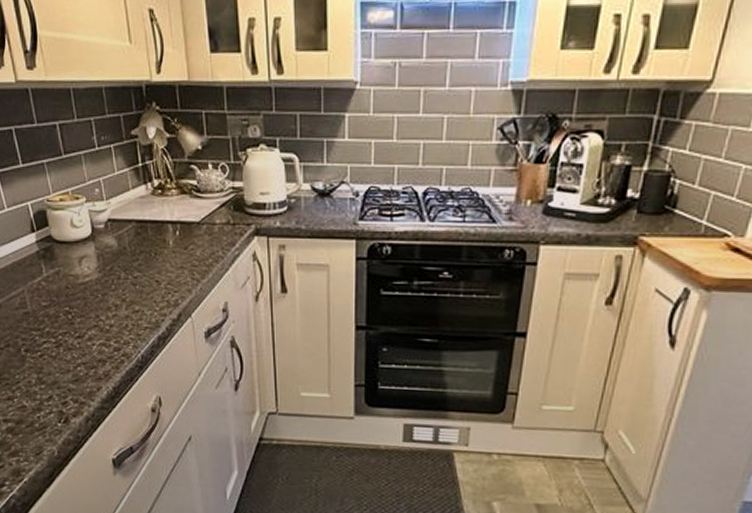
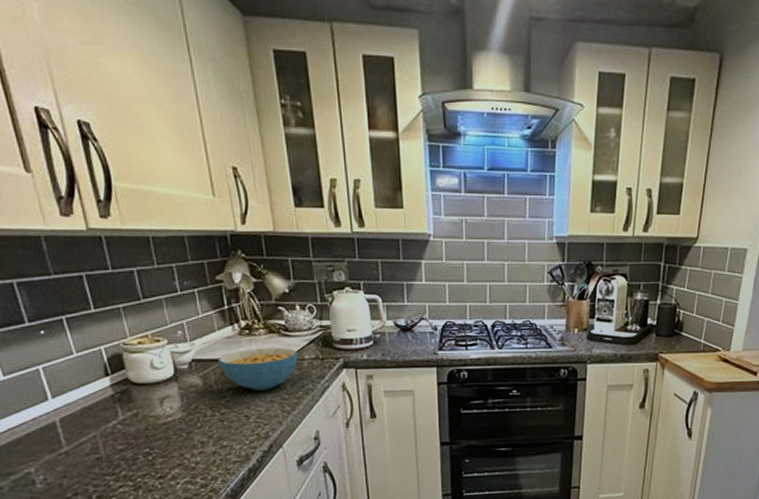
cereal bowl: none [131,210,209,255] -> present [217,347,298,390]

